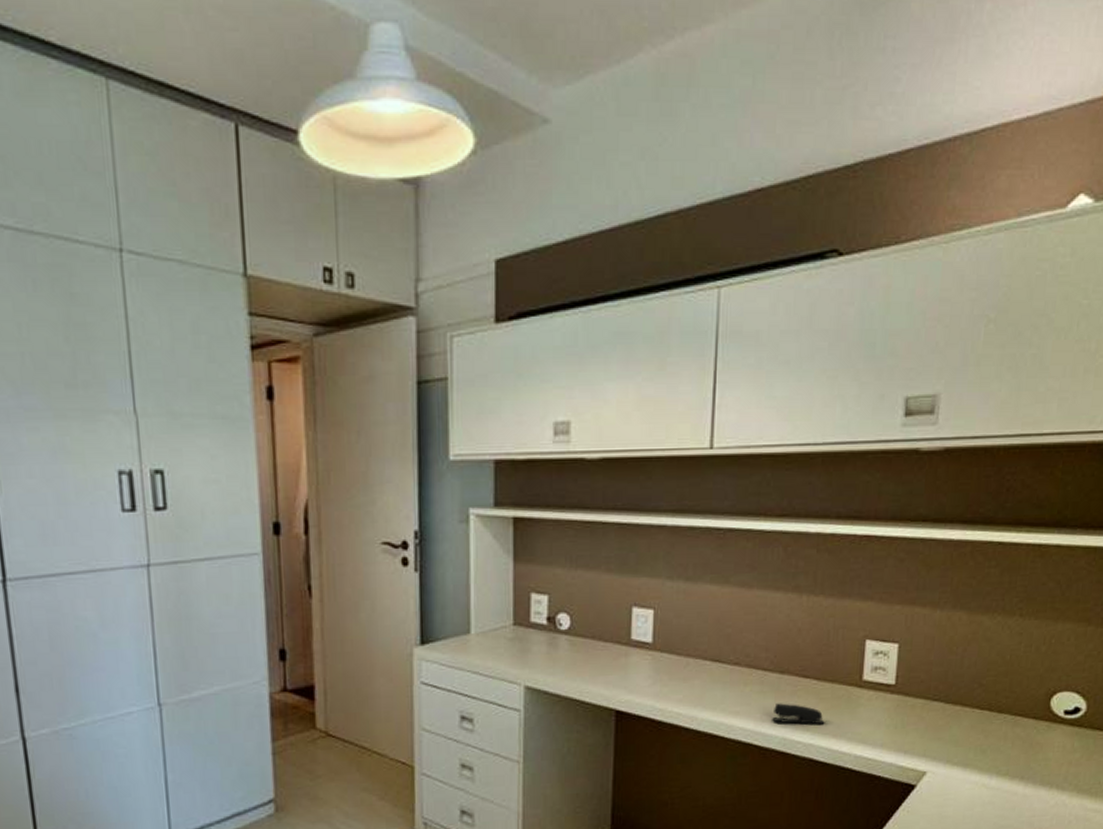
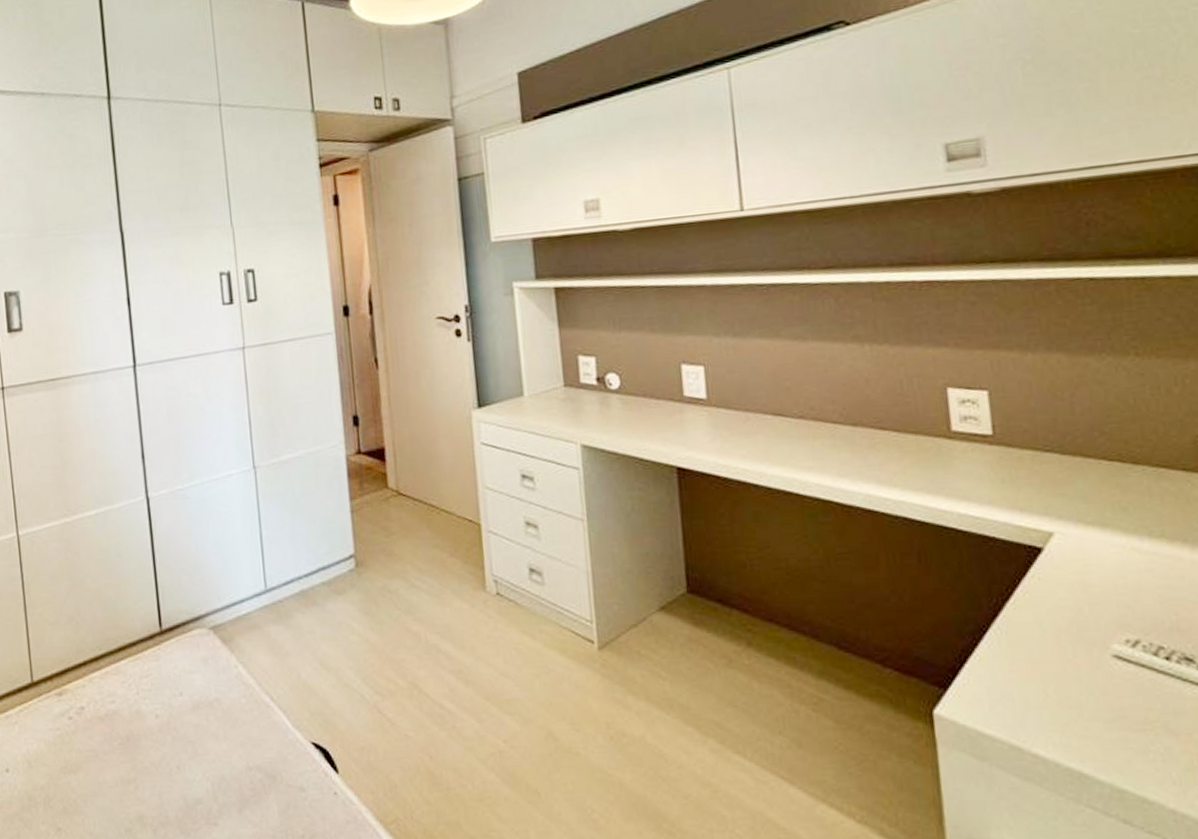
stapler: present [772,703,825,724] -> none [851,457,915,480]

